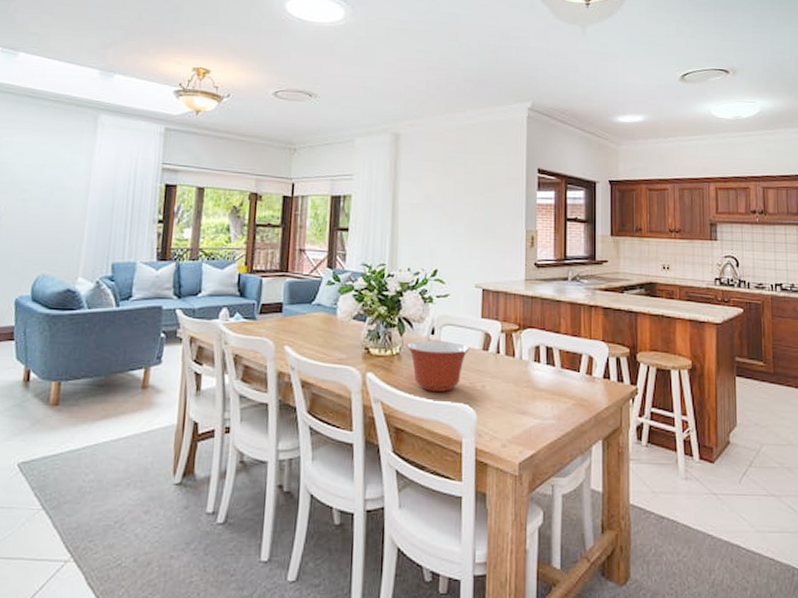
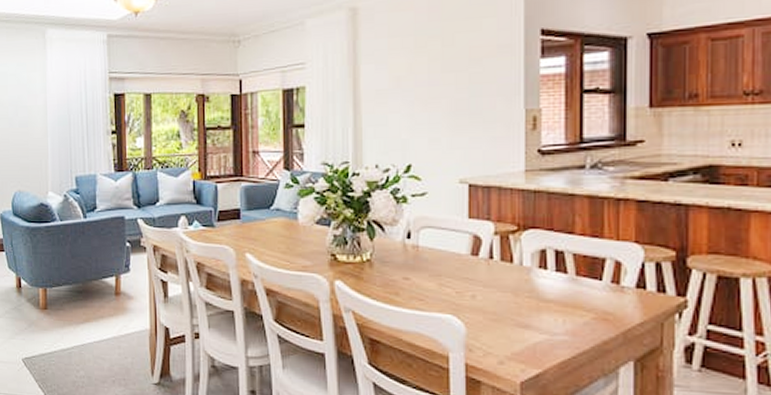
mixing bowl: present [406,340,470,392] -> none [378,245,455,301]

